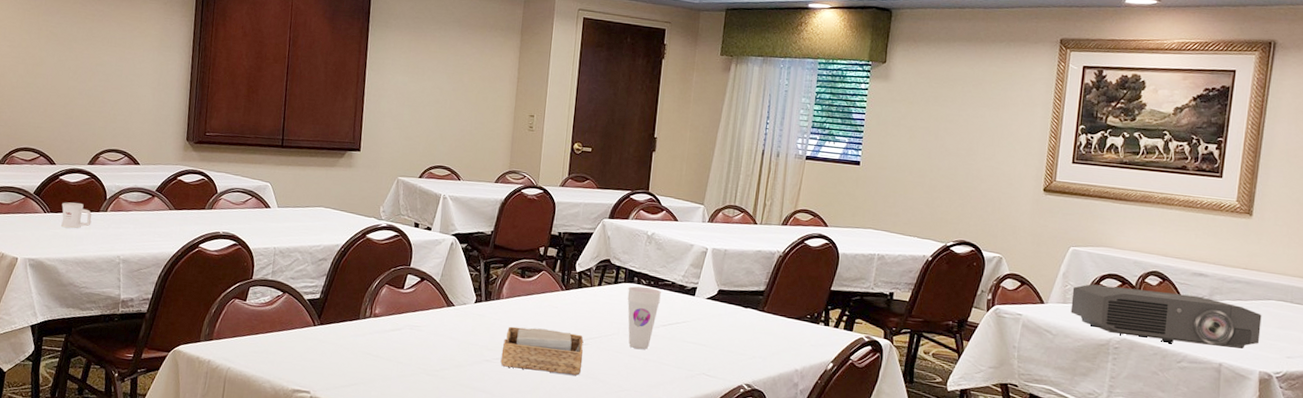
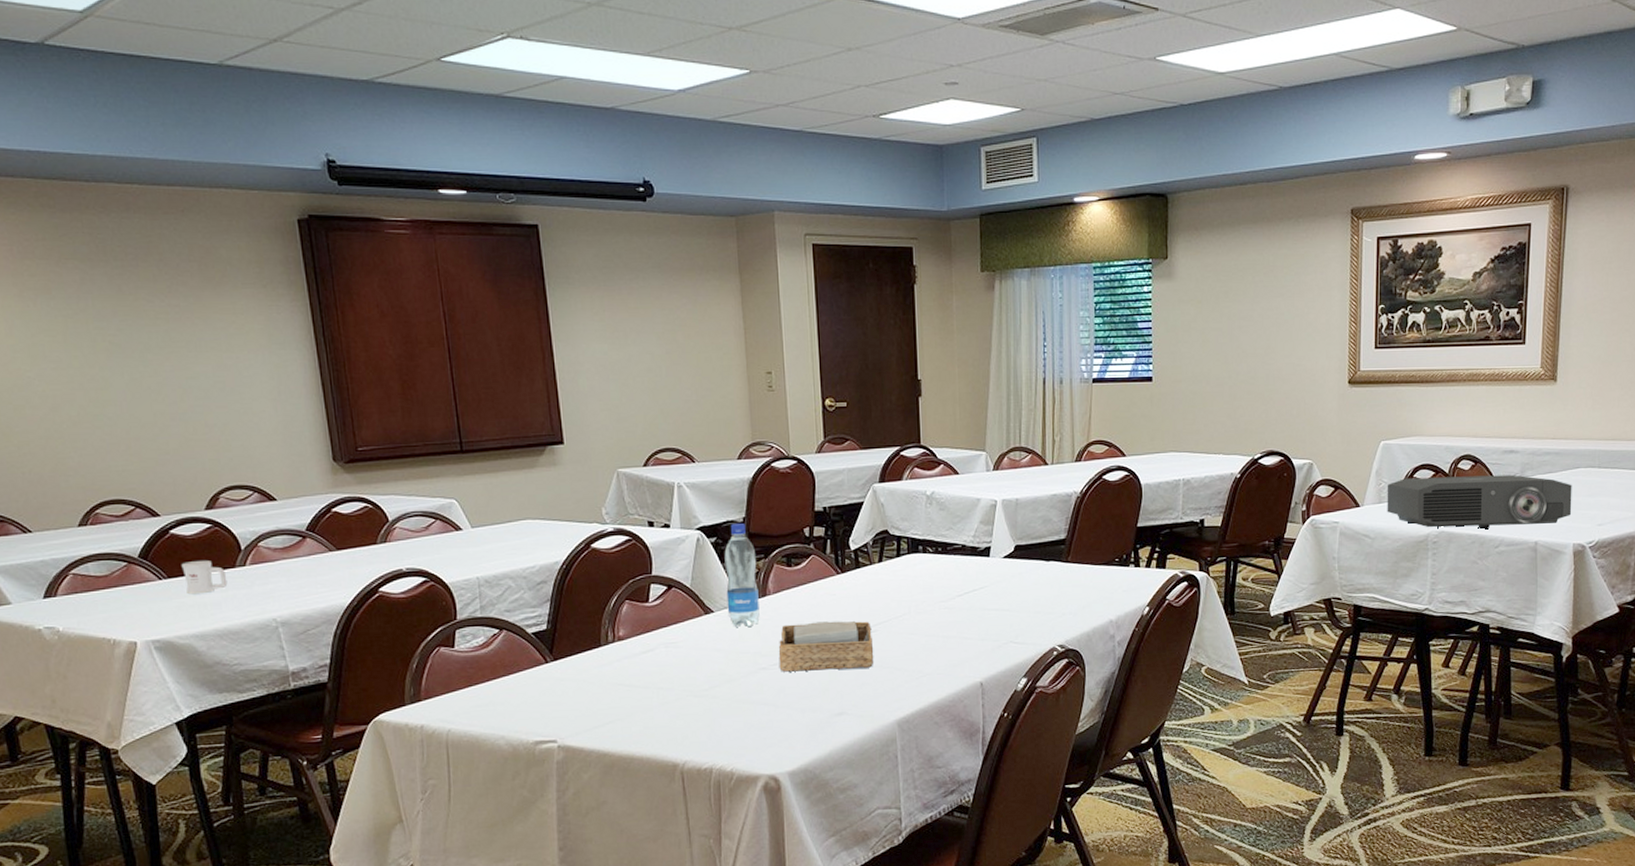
bottle: none [465,234,497,324] -> present [724,522,760,628]
cup: present [627,286,661,350] -> none [913,555,952,627]

